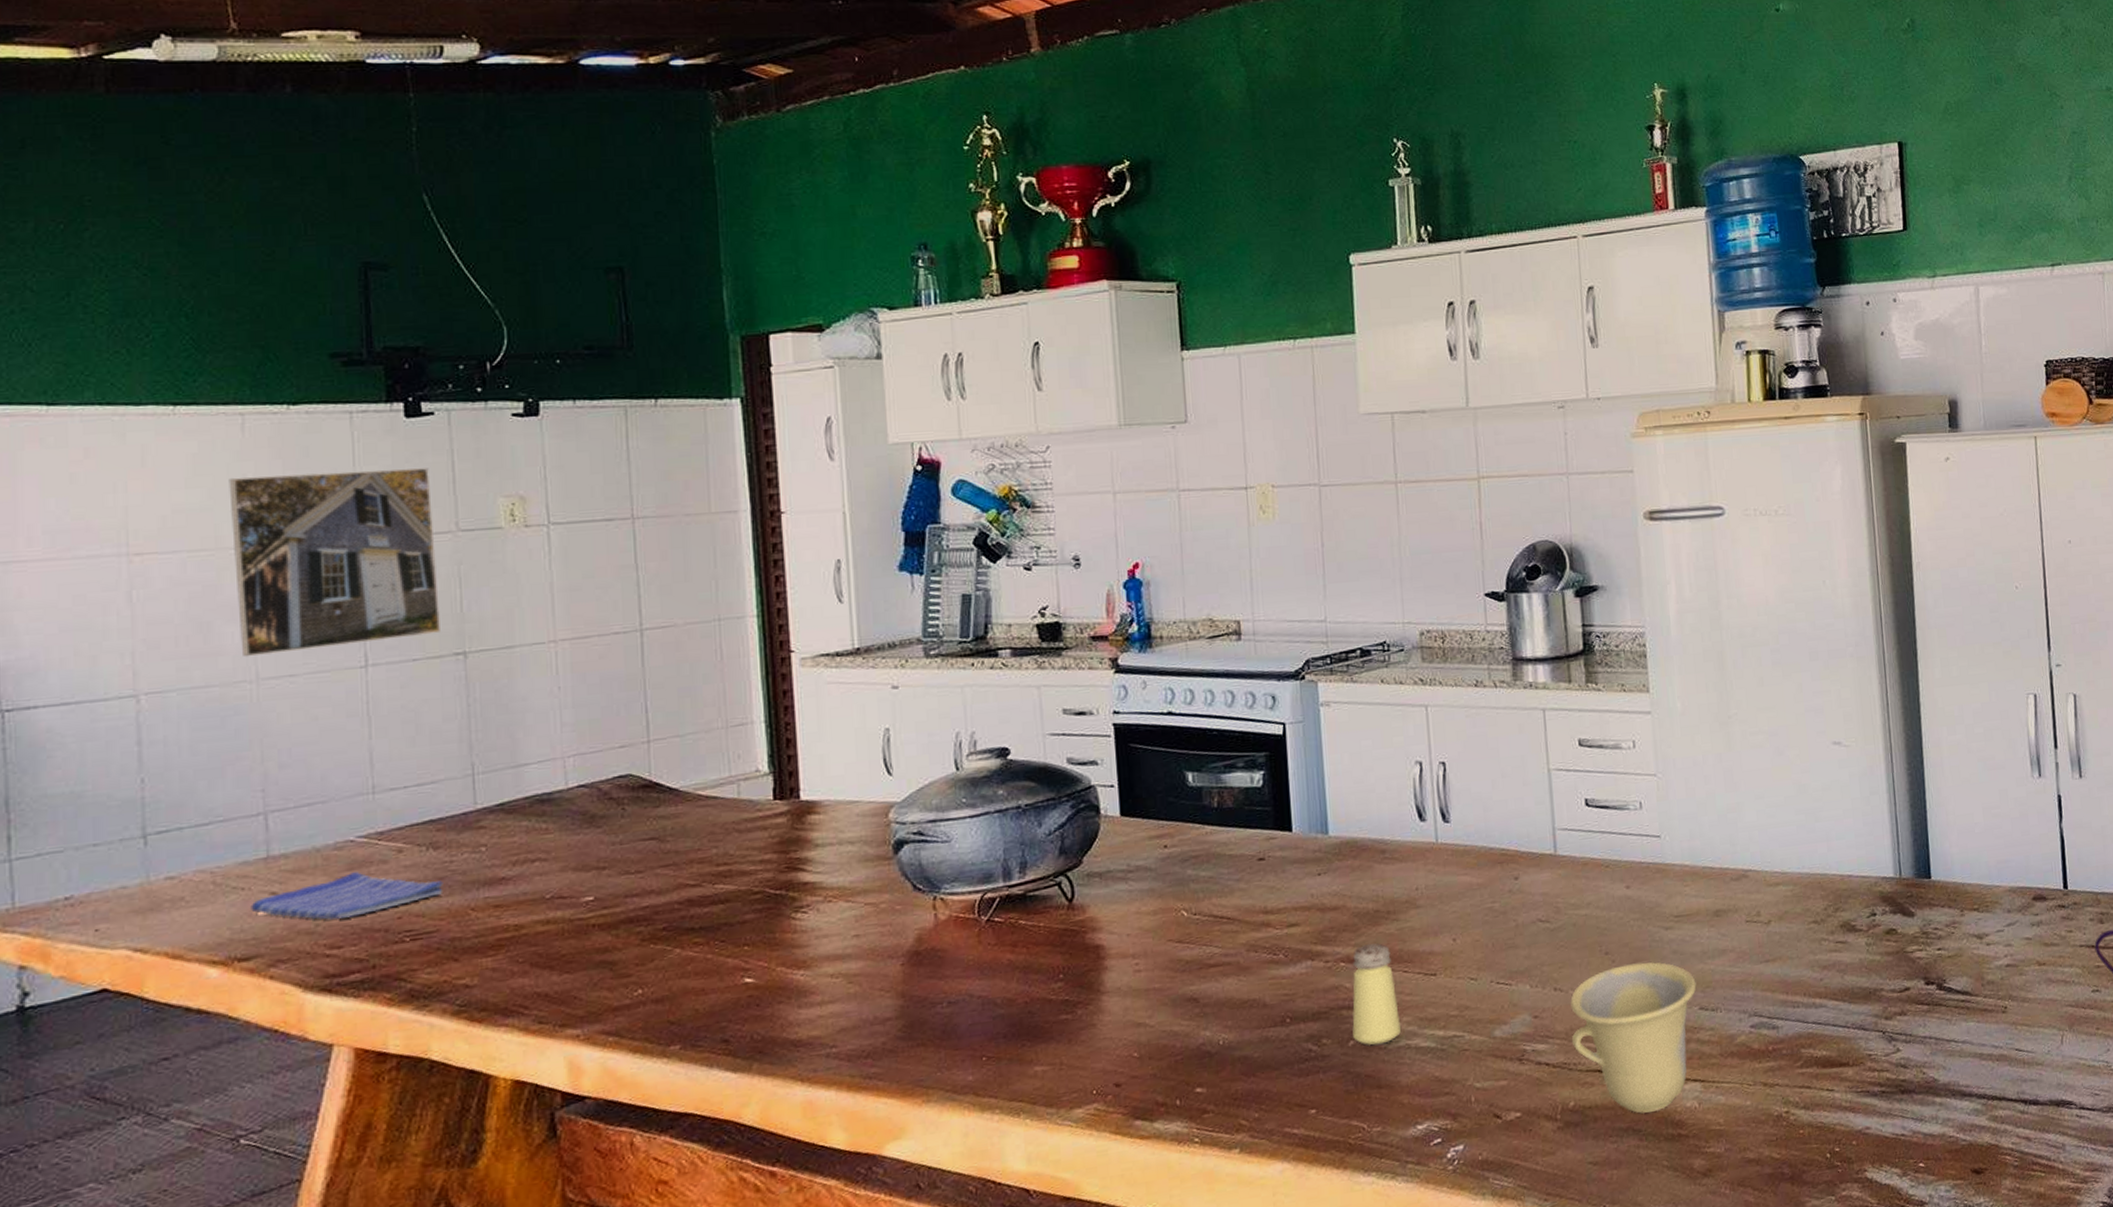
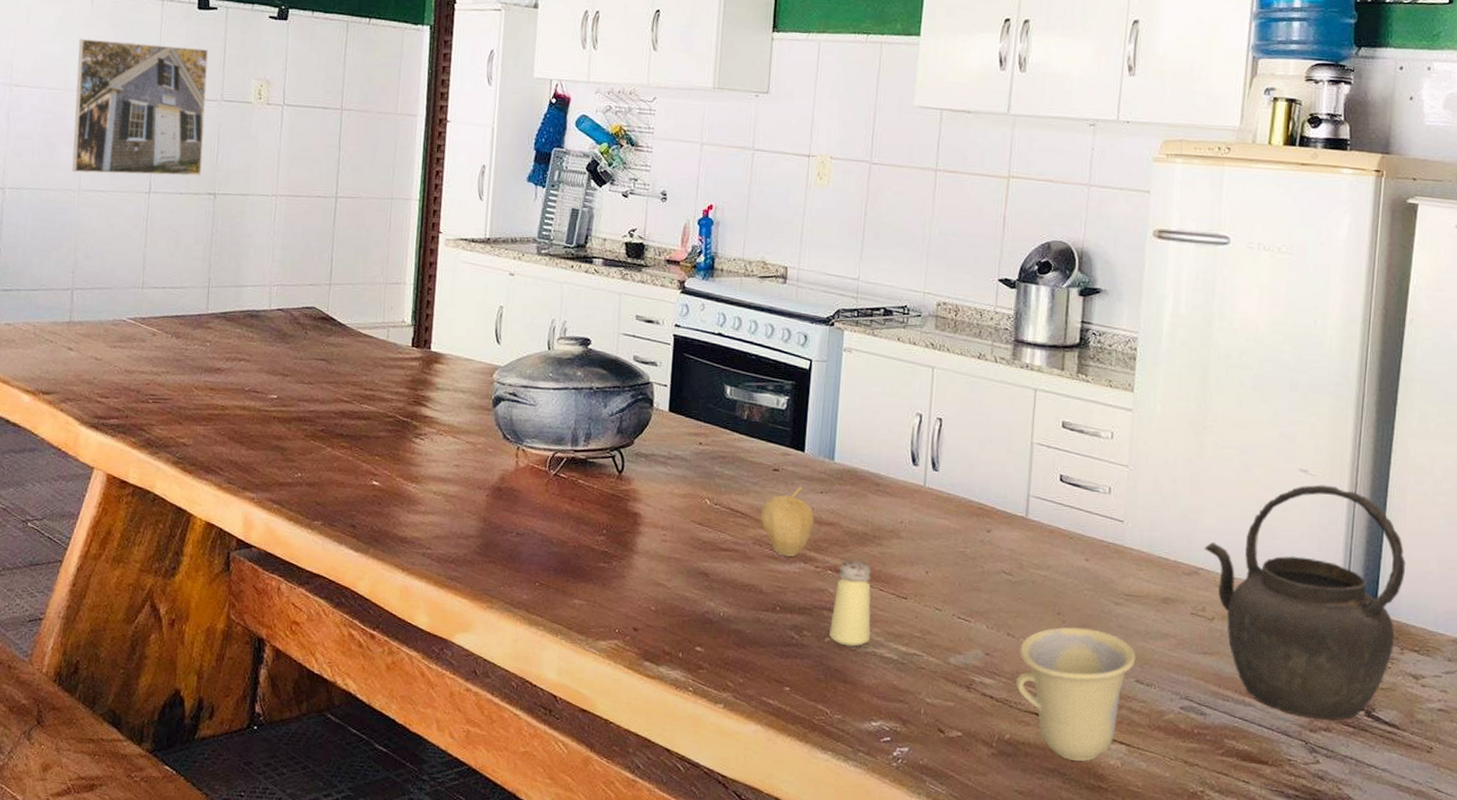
dish towel: present [251,872,443,920] -> none [55,344,179,377]
fruit: none [1250,871,1315,958] -> present [760,485,814,557]
kettle: none [1748,753,1954,1006] -> present [1204,484,1406,720]

